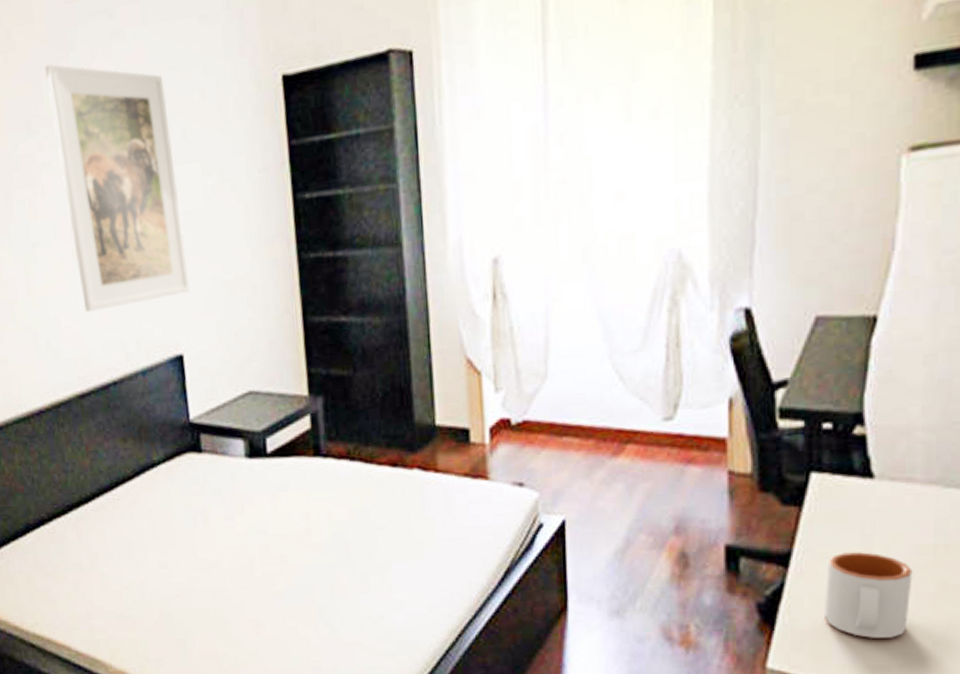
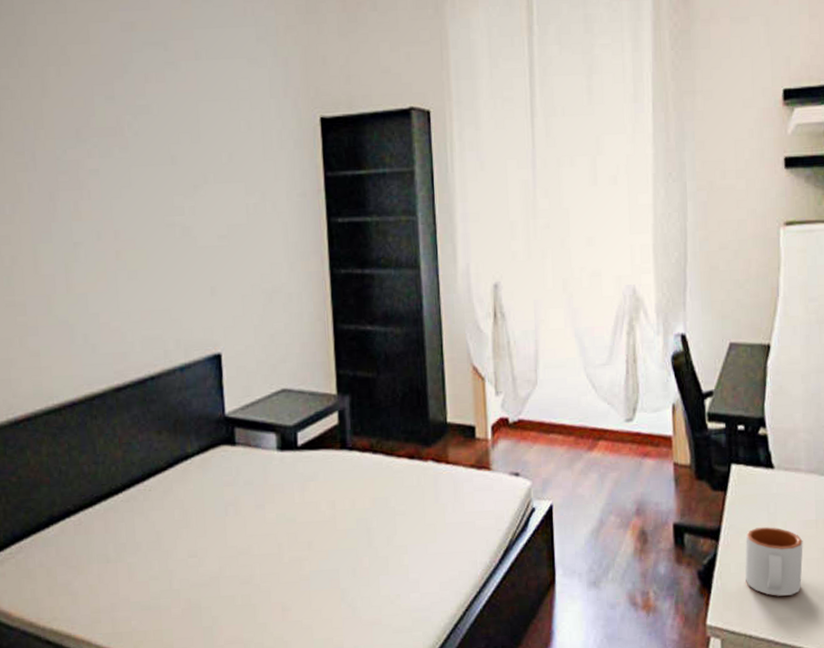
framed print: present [45,63,190,312] -> none [98,81,231,310]

